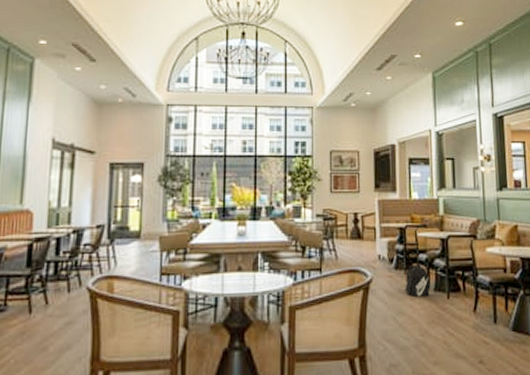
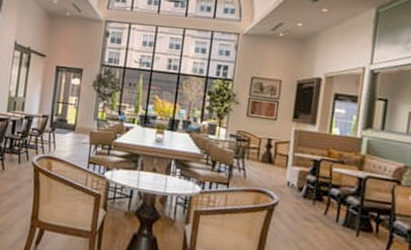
backpack: present [405,264,431,298] -> none [311,197,340,230]

